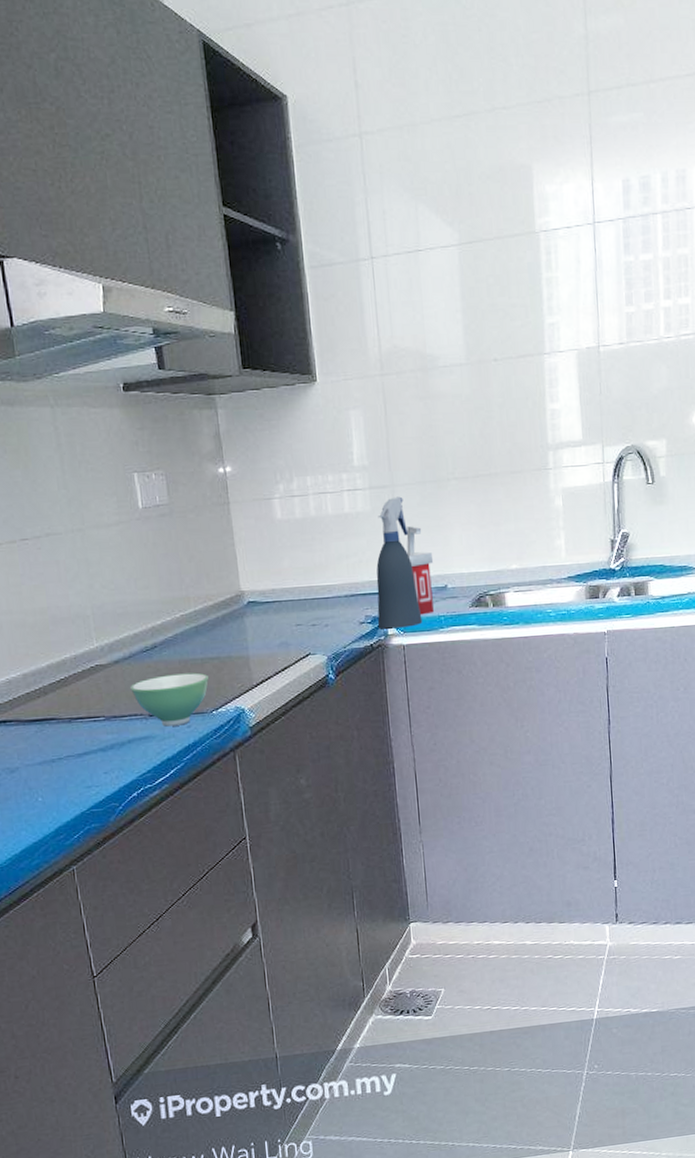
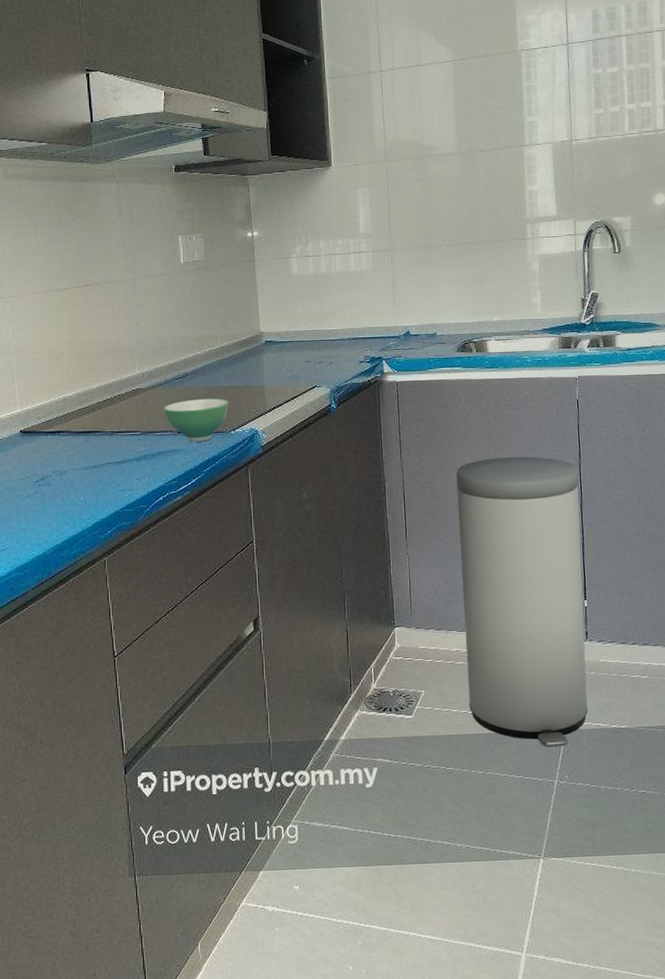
spray bottle: present [376,496,423,629] -> none [375,258,414,368]
soap dispenser: present [406,526,434,615] -> none [402,283,425,357]
pedal bin: none [473,725,618,1038] -> present [456,456,588,748]

